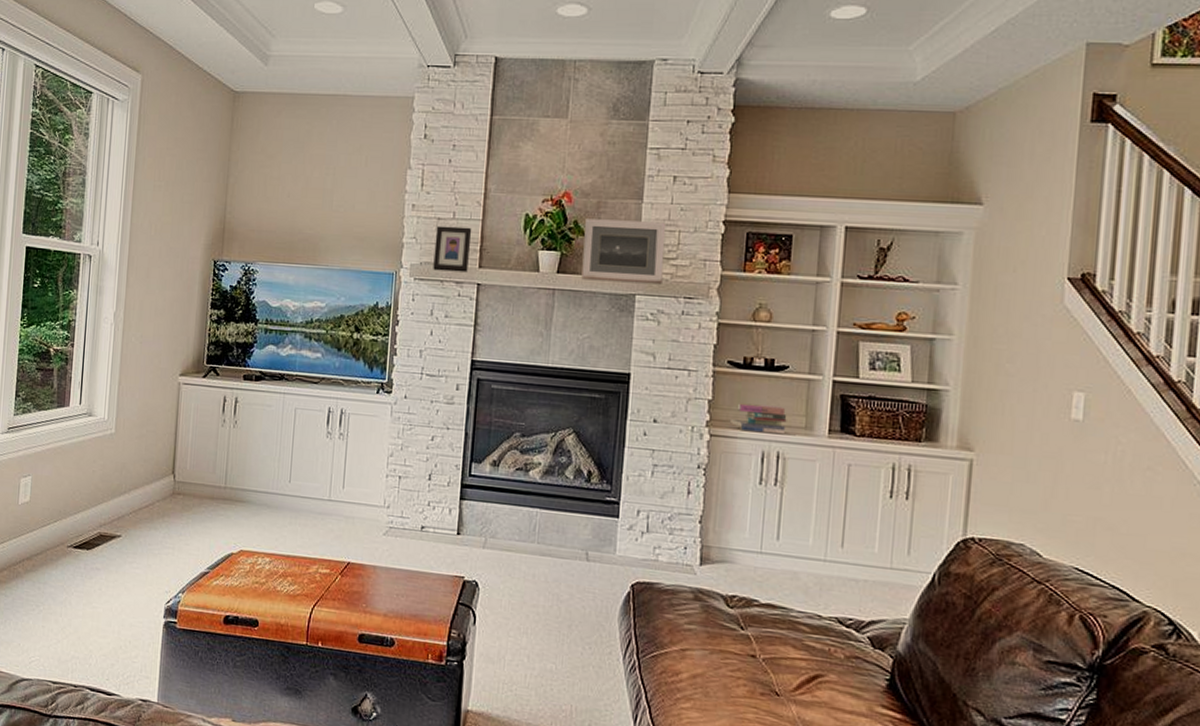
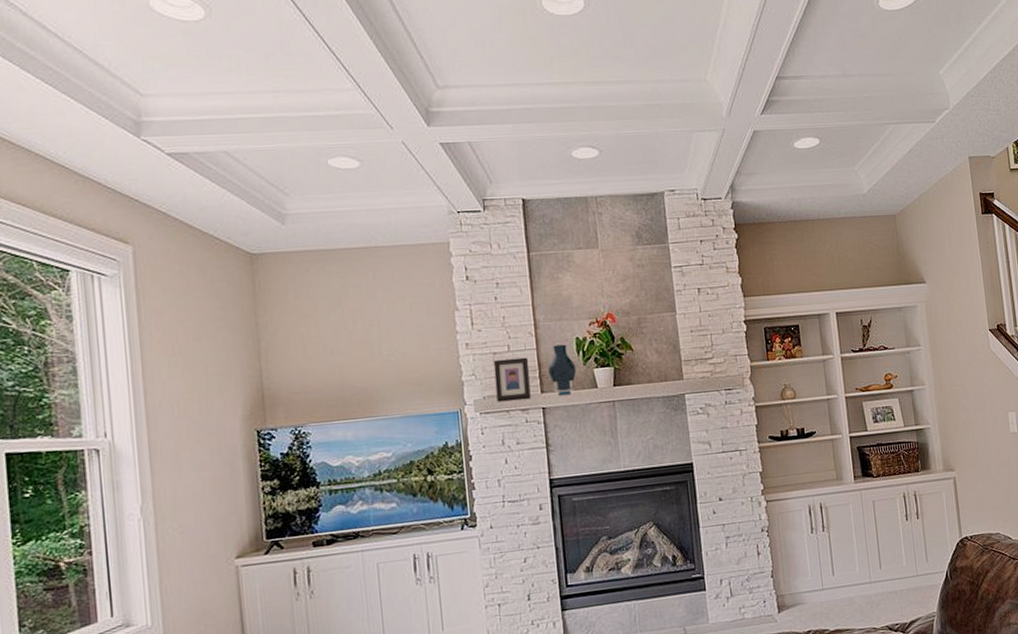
vase: none [490,219,520,275] -> present [548,344,577,397]
picture frame: present [581,218,666,285] -> none [630,329,705,389]
books: present [730,403,787,435] -> none [780,466,822,493]

